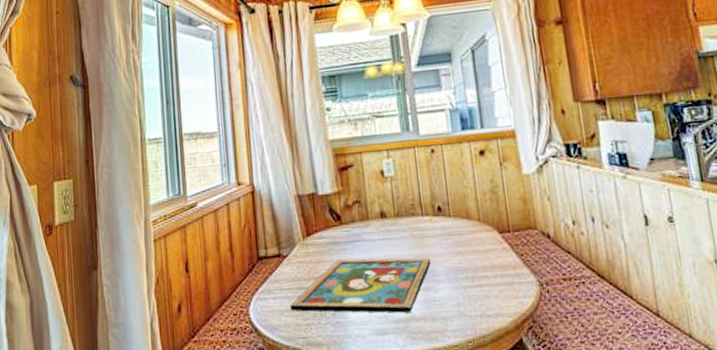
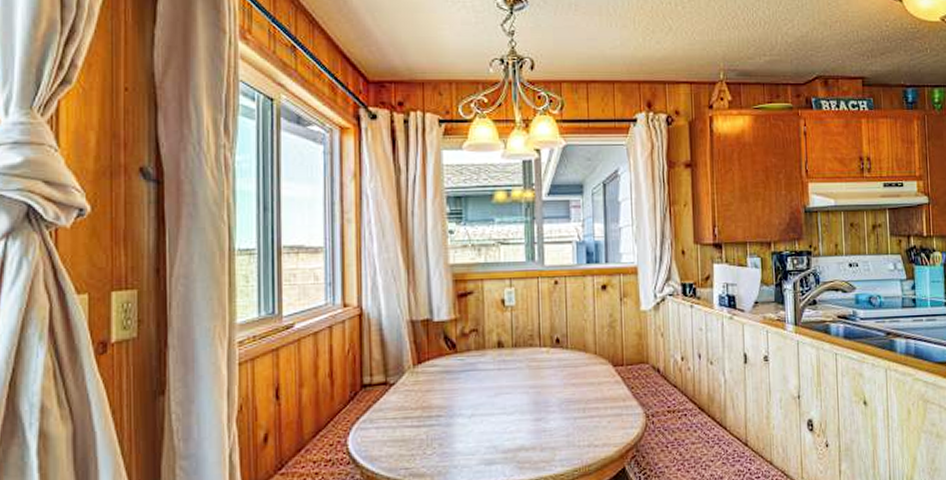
framed painting: present [290,257,431,313] -> none [394,388,545,443]

